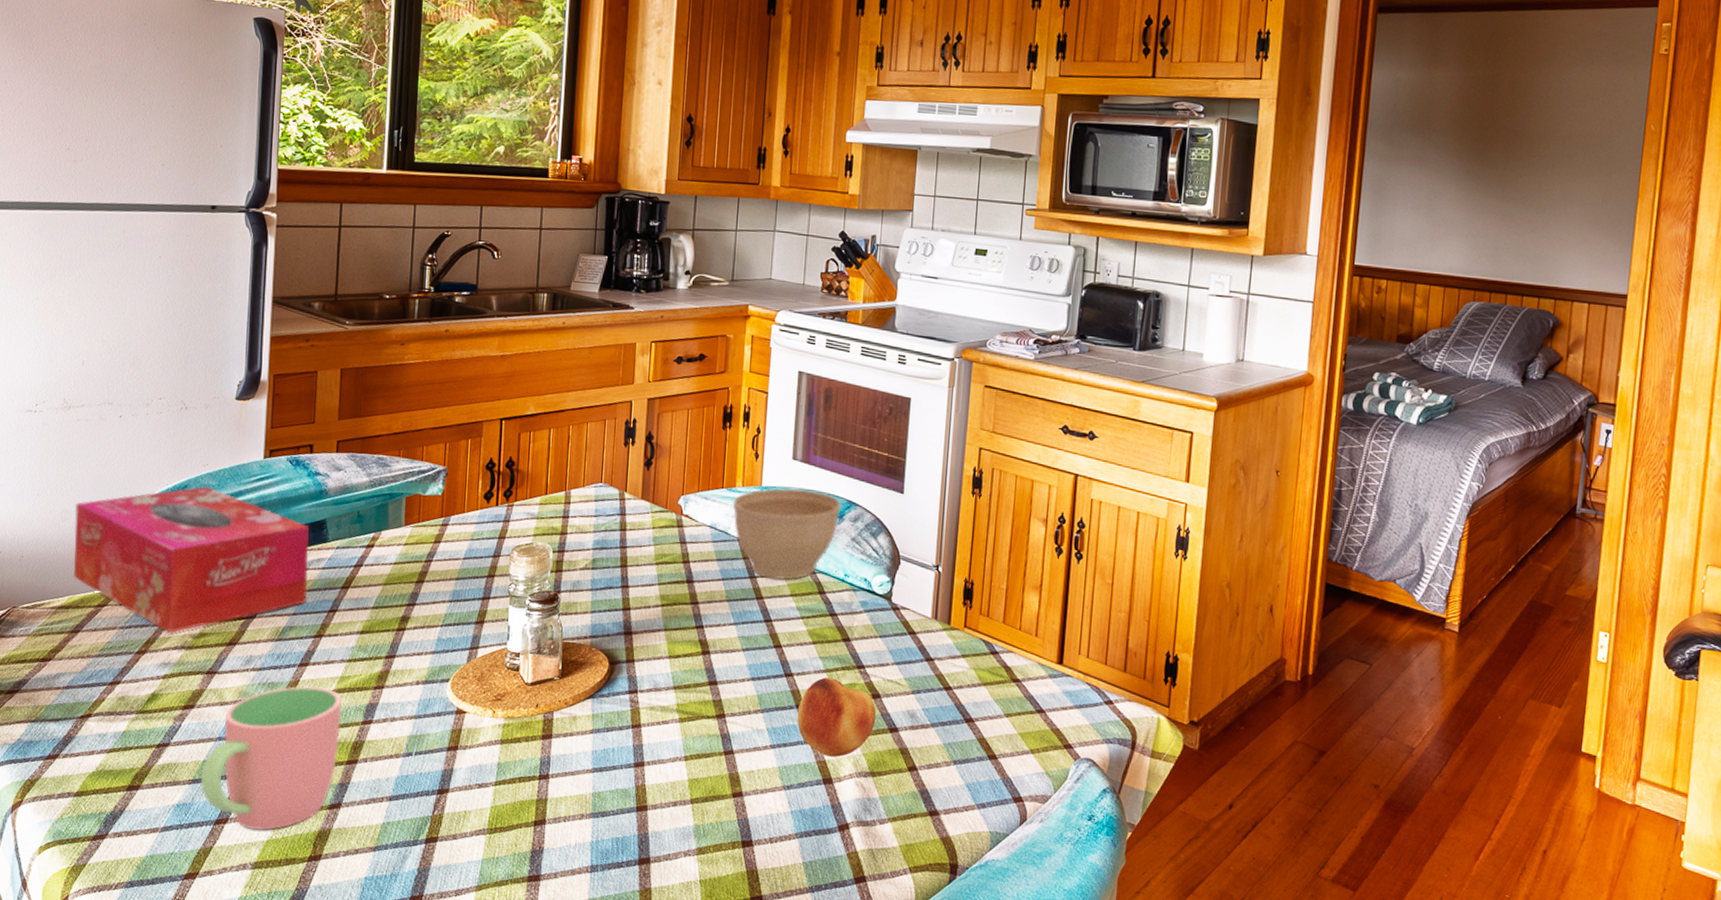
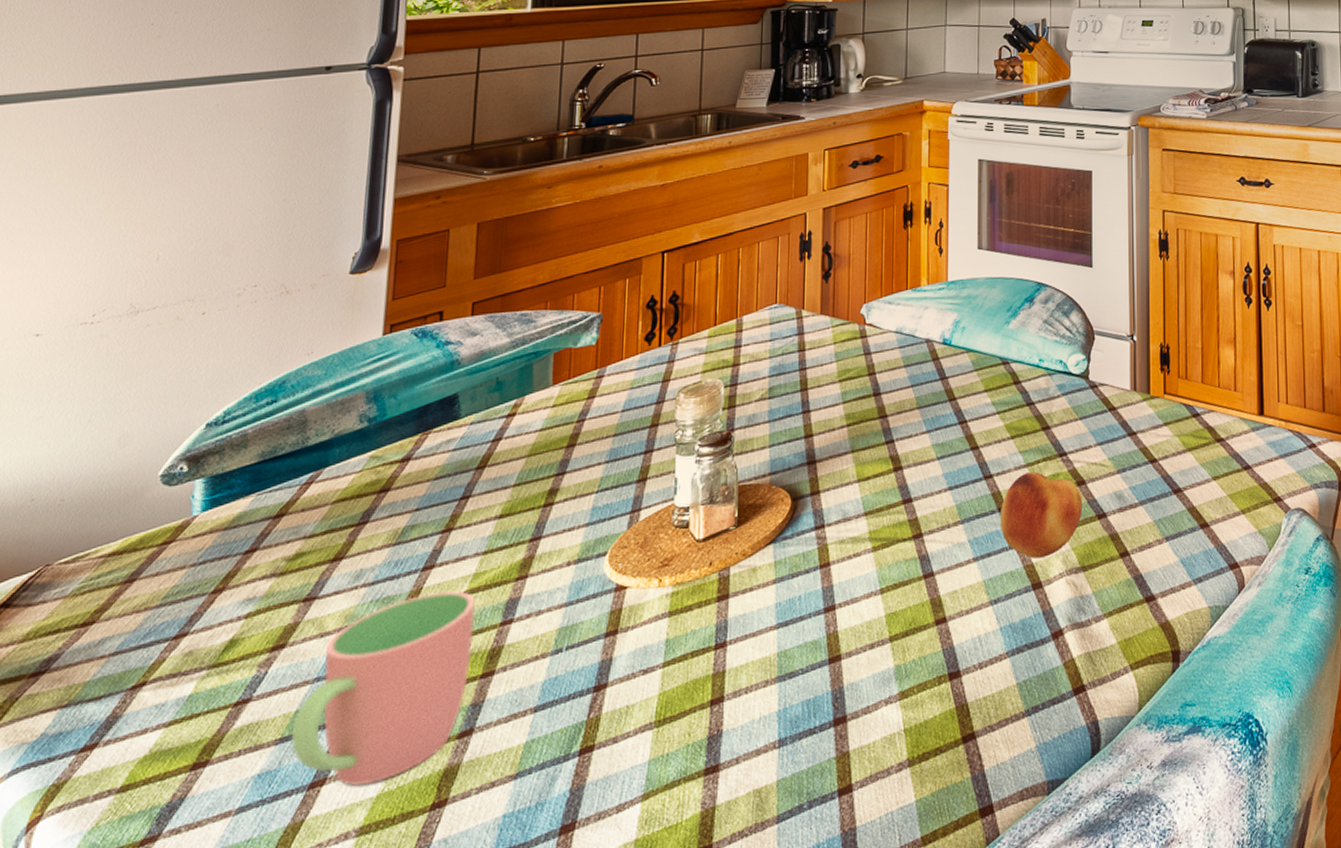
tissue box: present [73,486,309,633] -> none [130,378,437,560]
planter bowl: present [733,488,841,580] -> none [918,278,1031,378]

